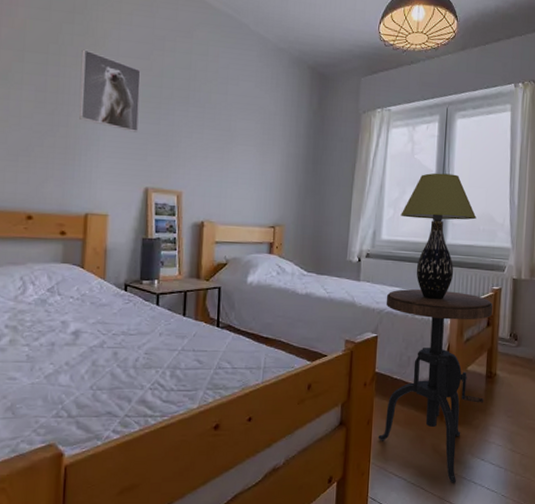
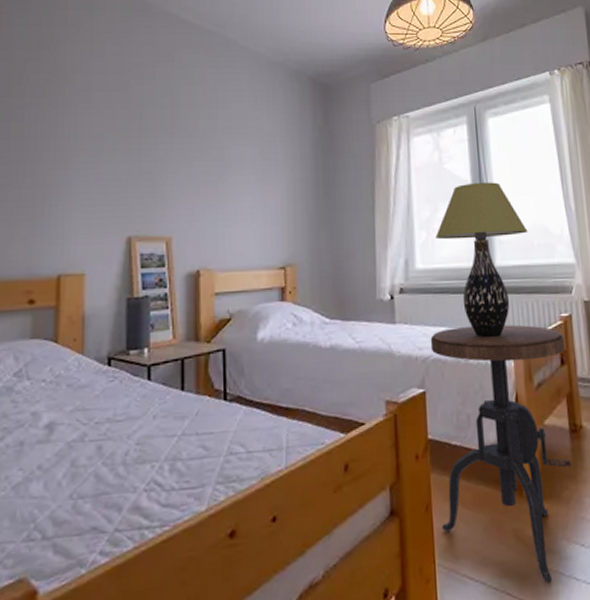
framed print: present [79,49,141,133] -> none [47,87,118,174]

